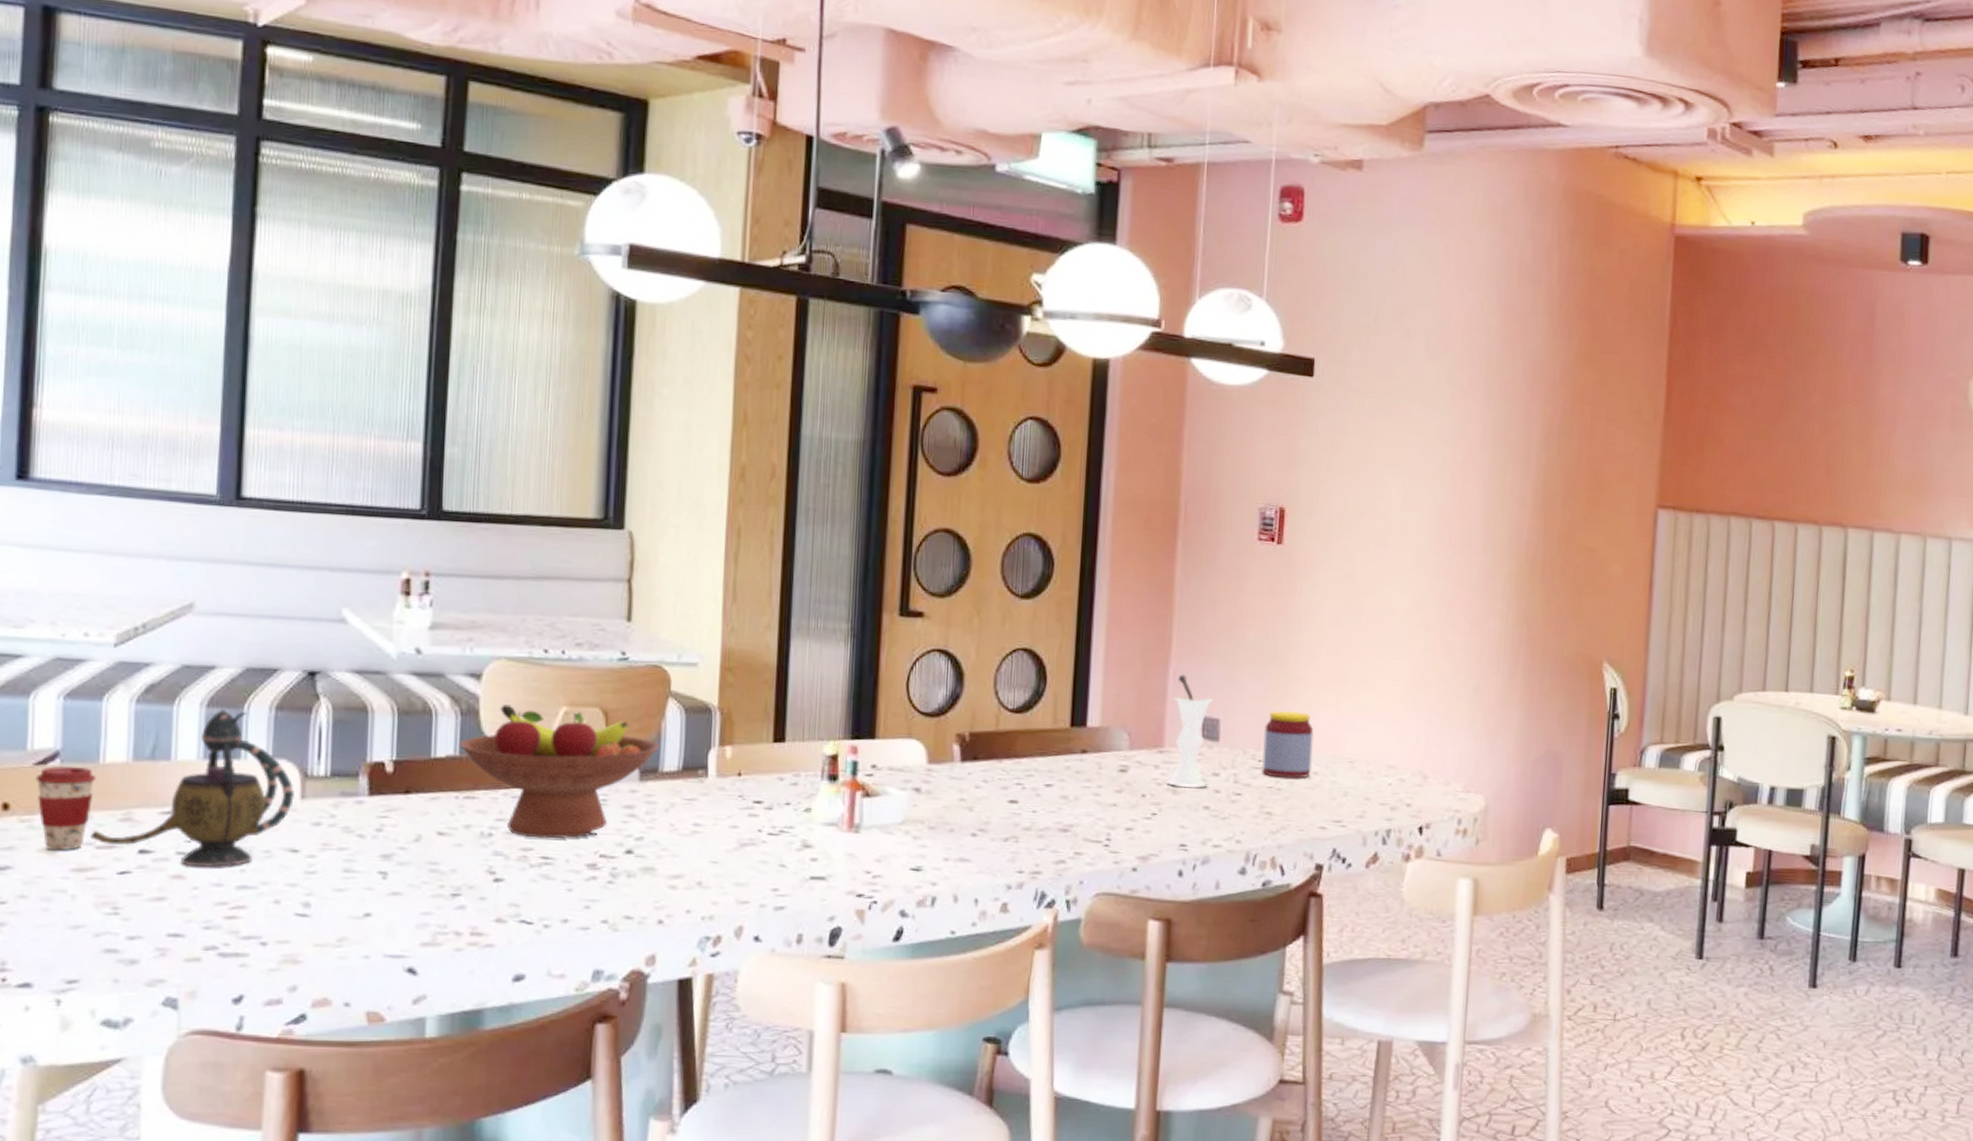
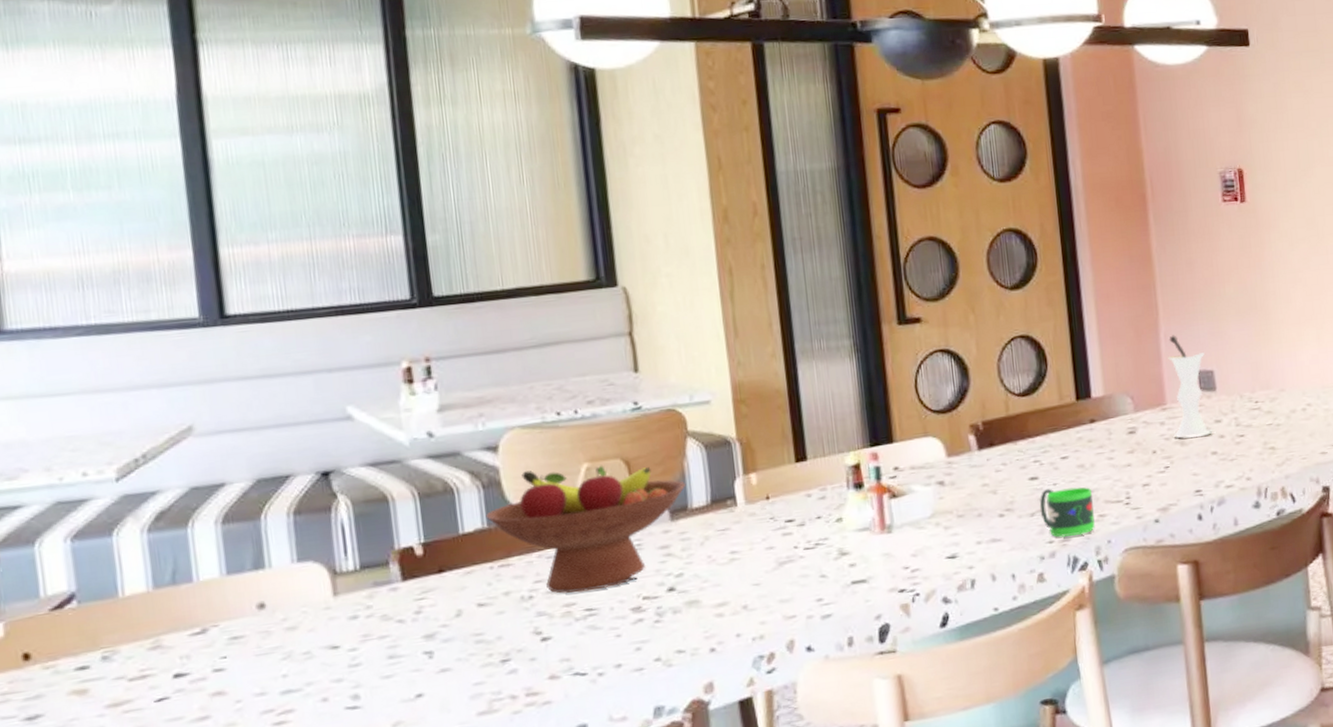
coffee cup: present [35,766,96,851] -> none [53,604,118,691]
teapot: present [90,708,294,868] -> none [120,522,327,682]
mug: none [1014,815,1071,871] -> present [1039,487,1095,537]
jar: present [1262,711,1314,779] -> none [1256,351,1305,415]

